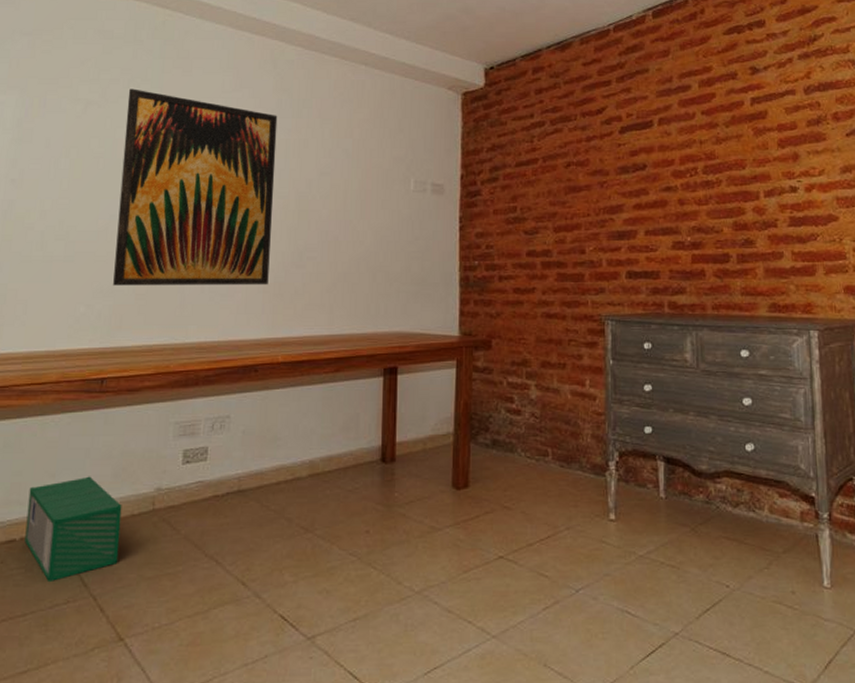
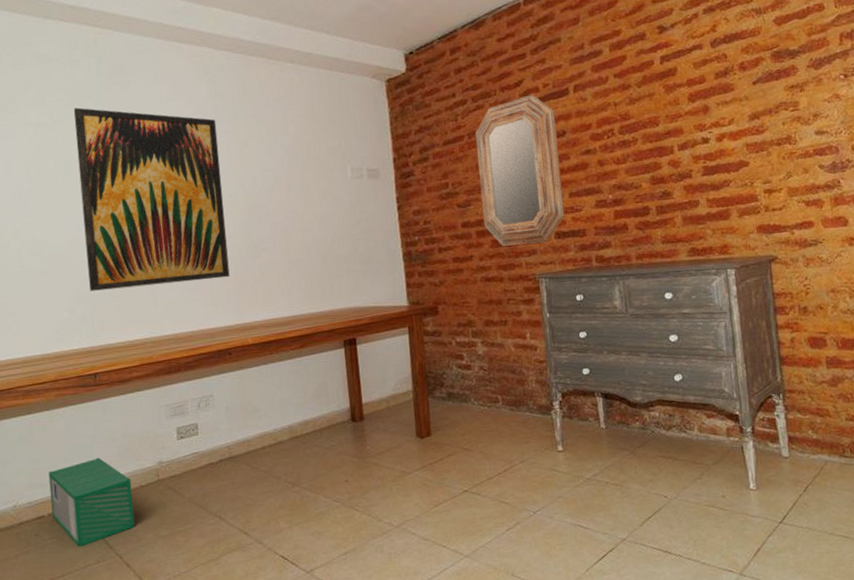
home mirror: none [550,123,638,282] -> present [474,94,565,246]

